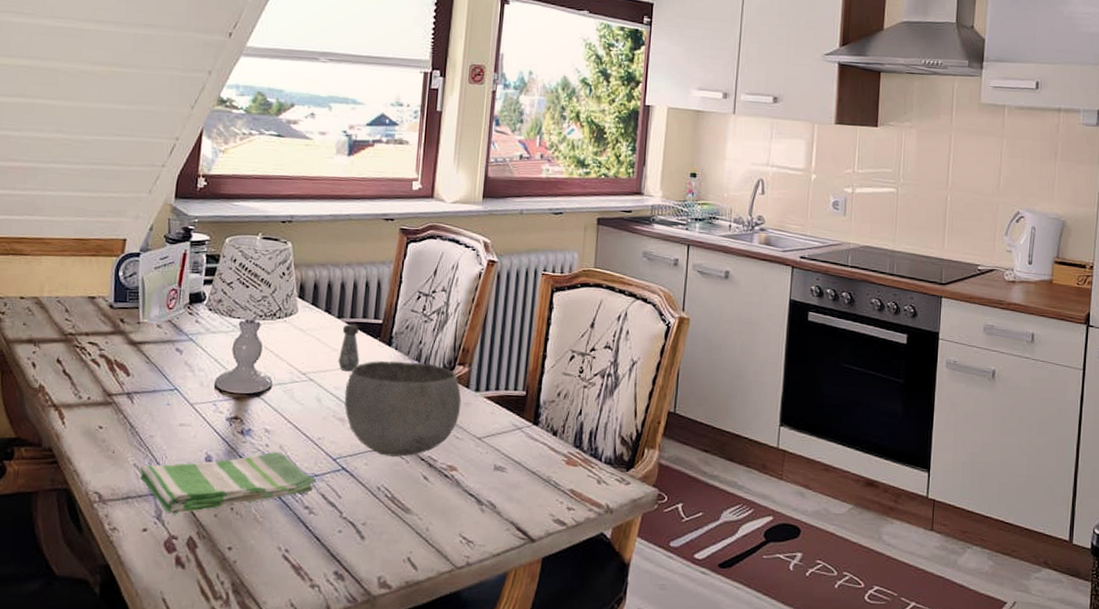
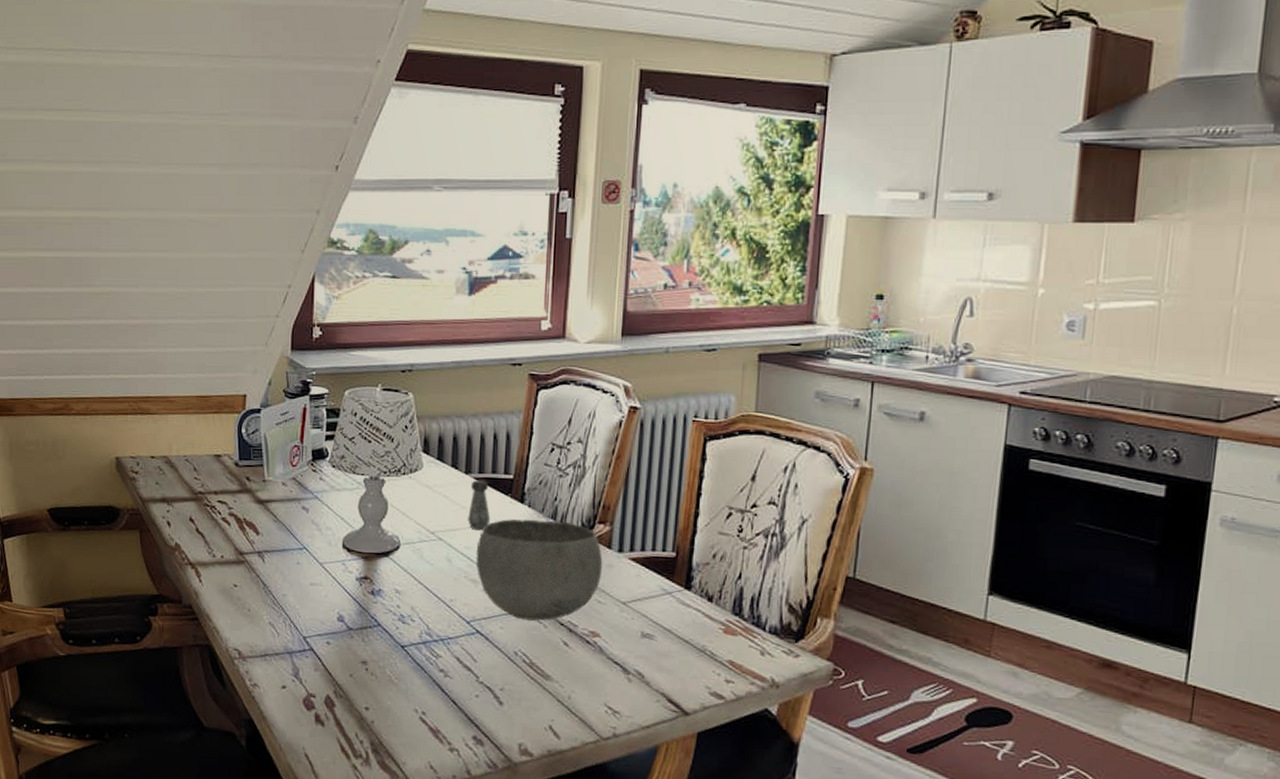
dish towel: present [139,451,316,515] -> none [275,612,450,673]

